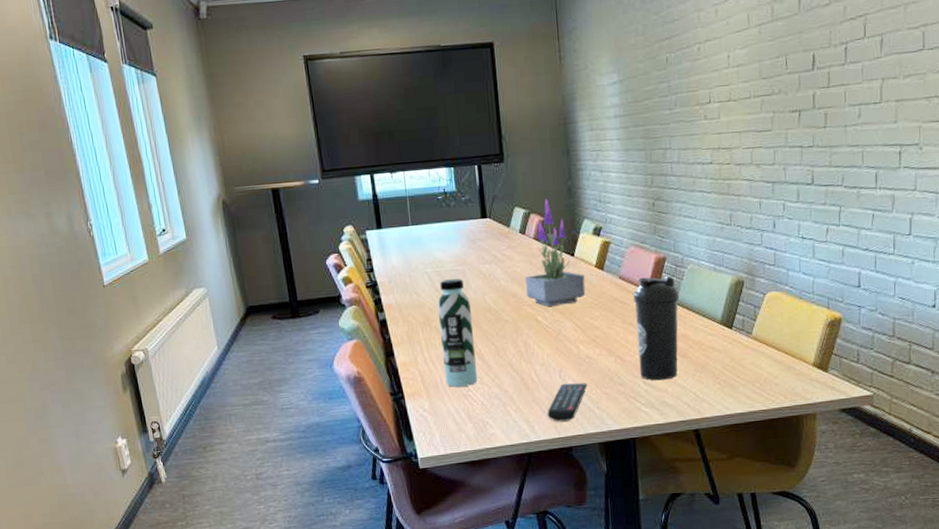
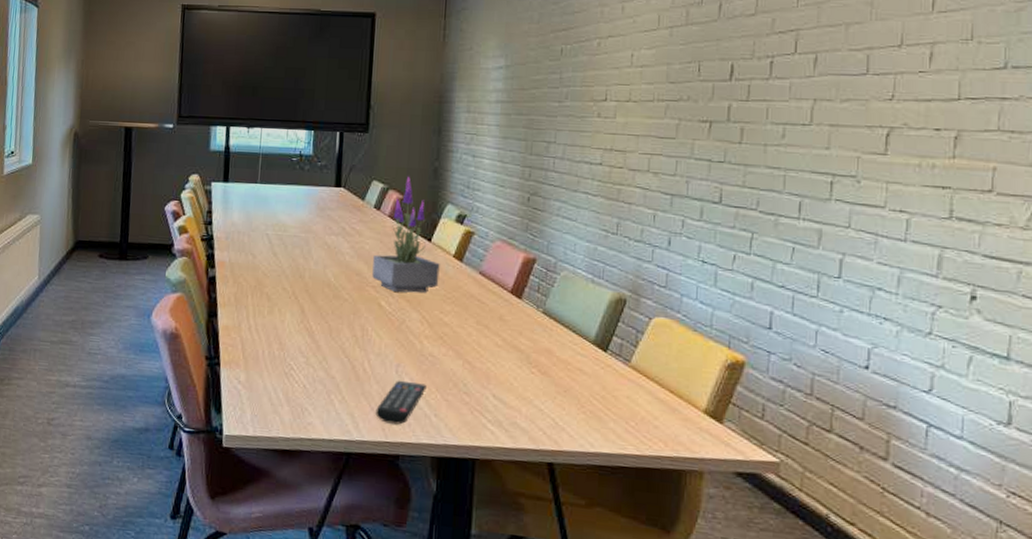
water bottle: present [437,278,478,387] -> none [267,245,309,364]
water bottle: present [634,275,680,381] -> none [490,276,548,398]

